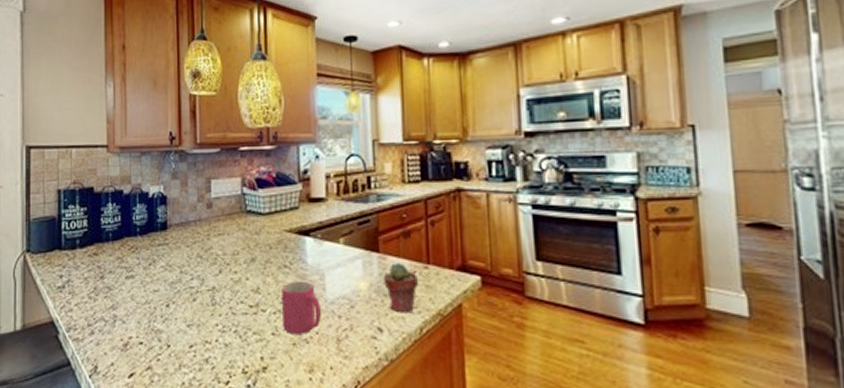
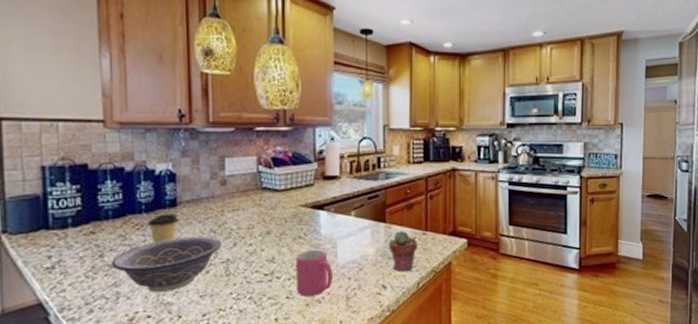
decorative bowl: none [110,261,208,319] -> present [112,236,222,293]
coffee cup: none [141,237,170,267] -> present [147,214,180,243]

